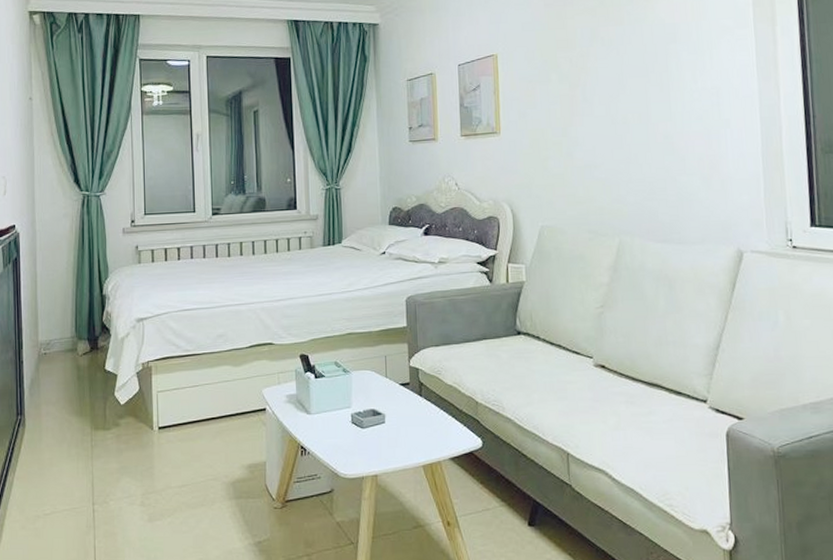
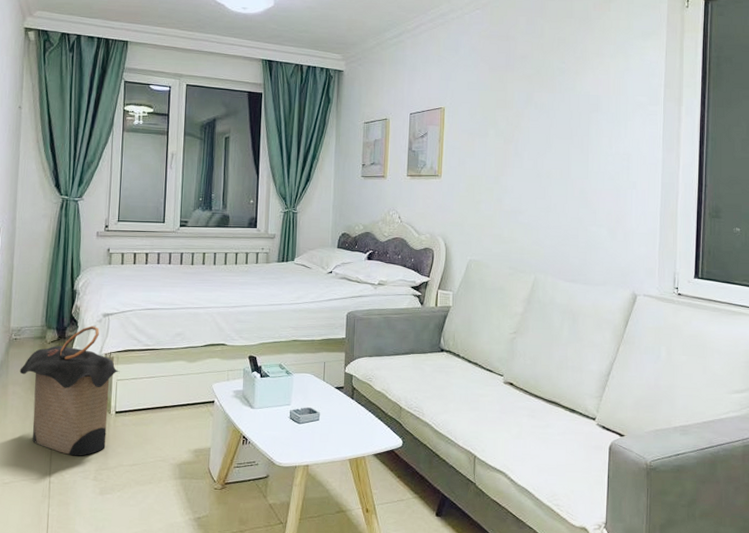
laundry hamper: none [52,333,160,480] -> present [19,326,120,456]

